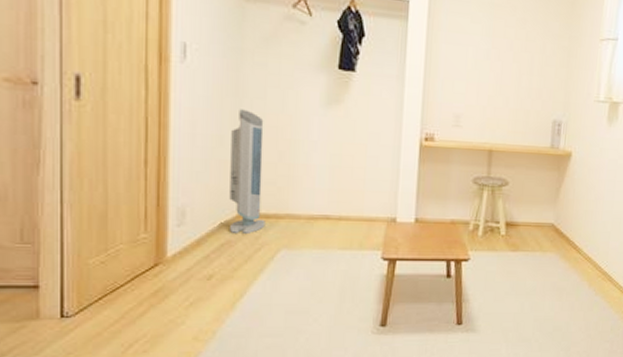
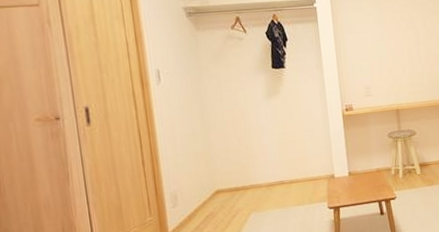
air purifier: present [229,109,266,235] -> none [201,111,237,207]

